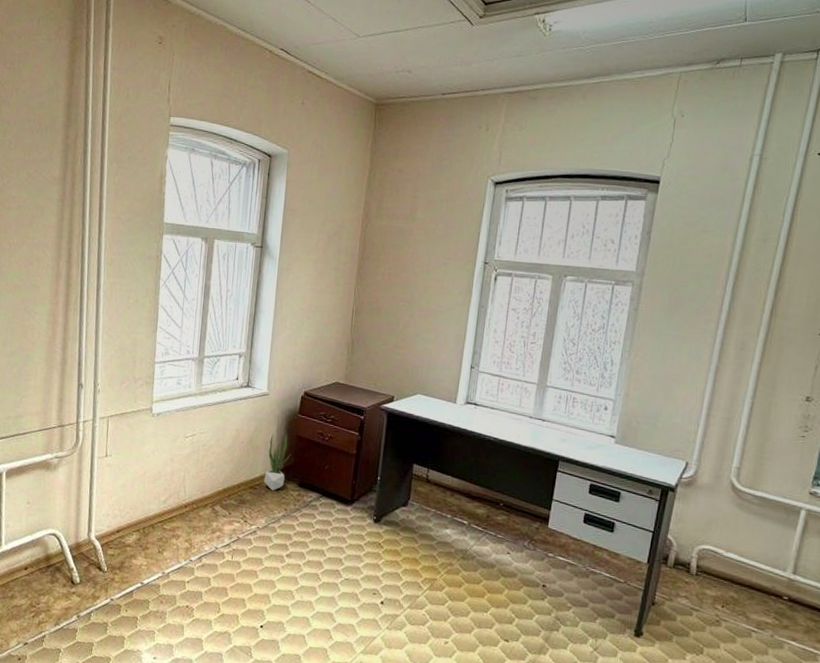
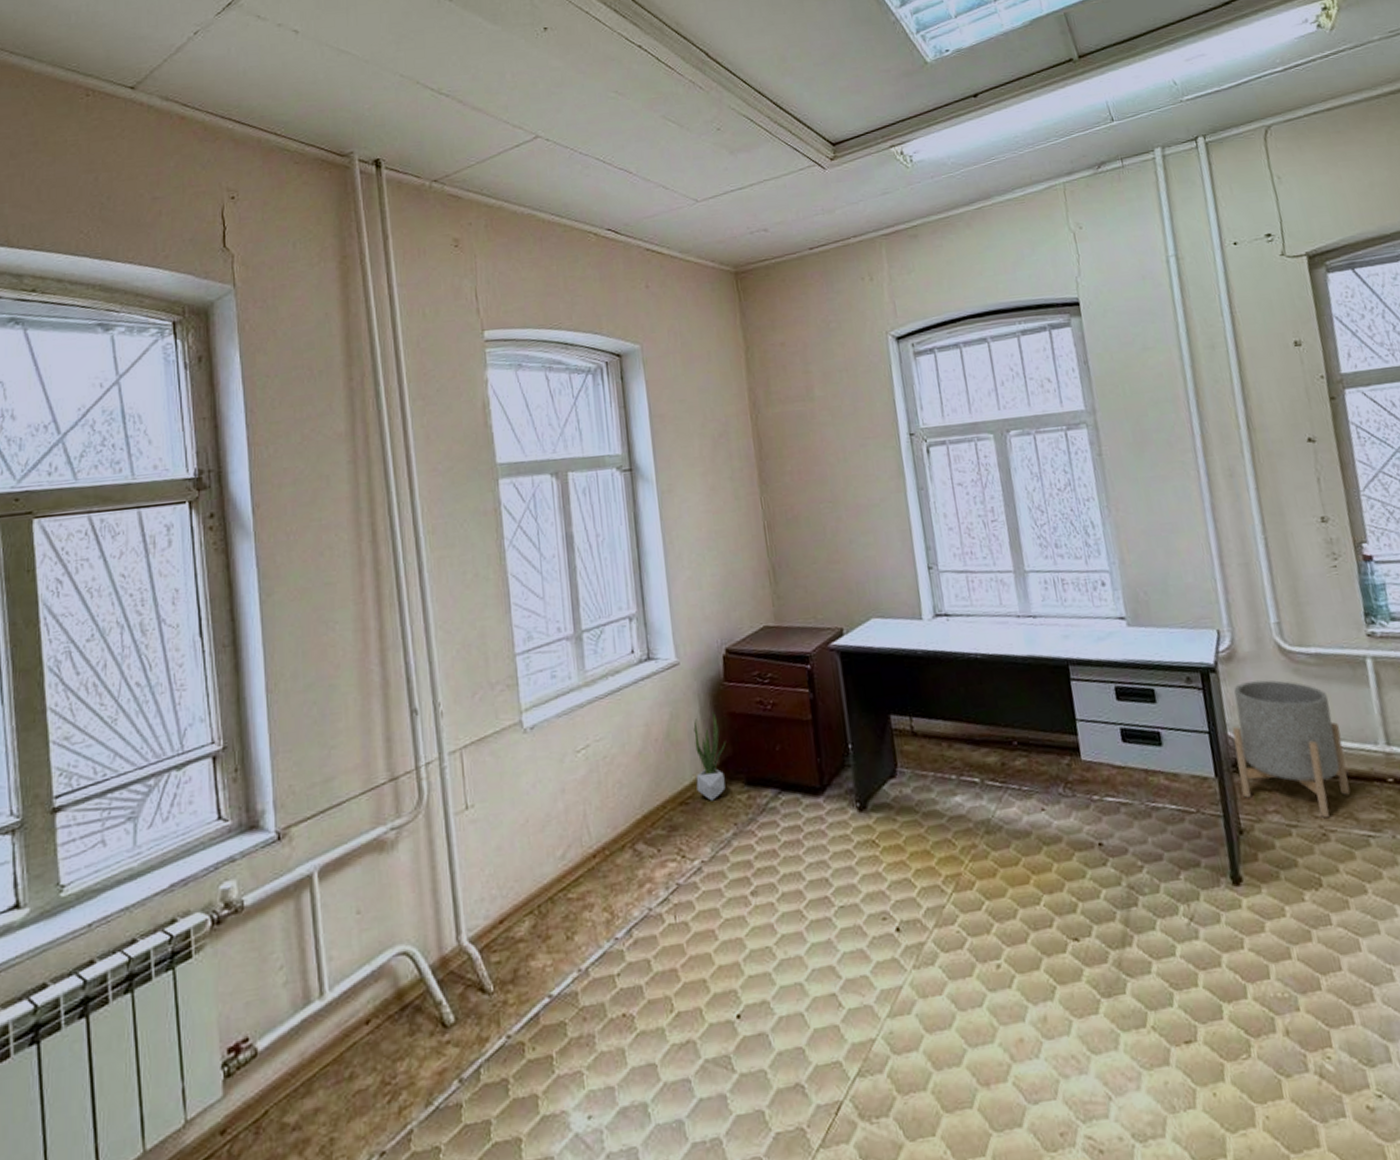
planter: none [664,504,760,611] -> present [1232,680,1351,819]

